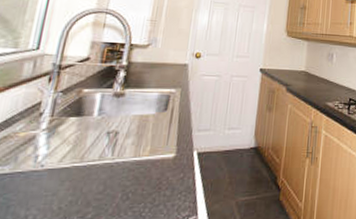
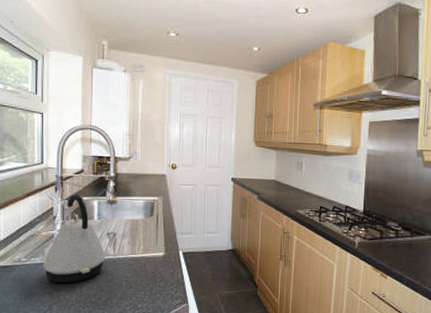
kettle: none [11,86,101,199] -> present [43,194,105,284]

